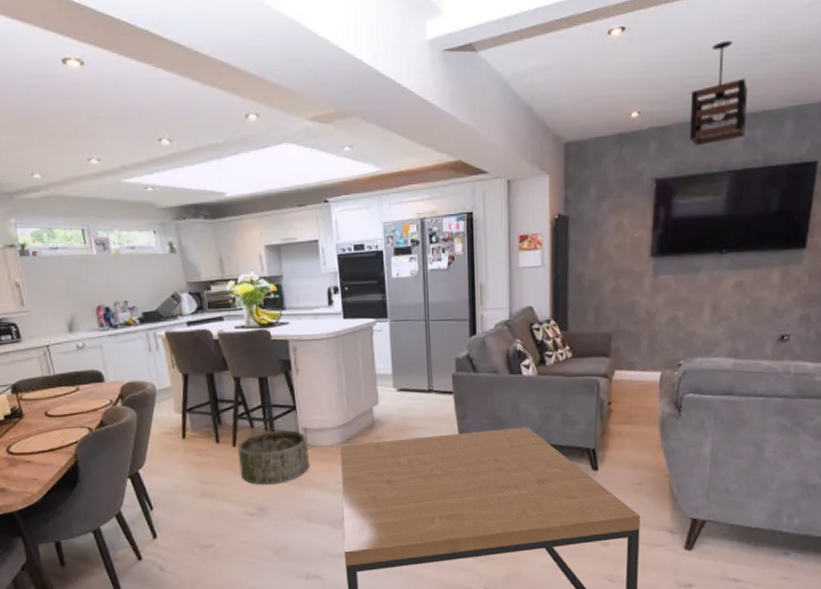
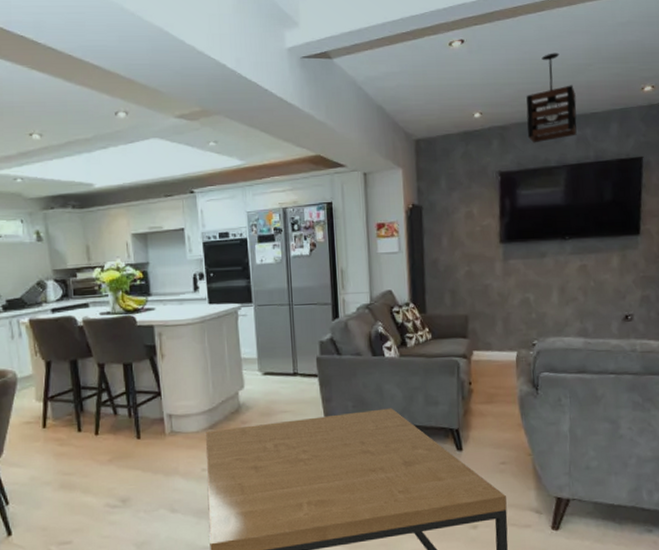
basket: present [237,424,309,485] -> none [100,411,174,475]

